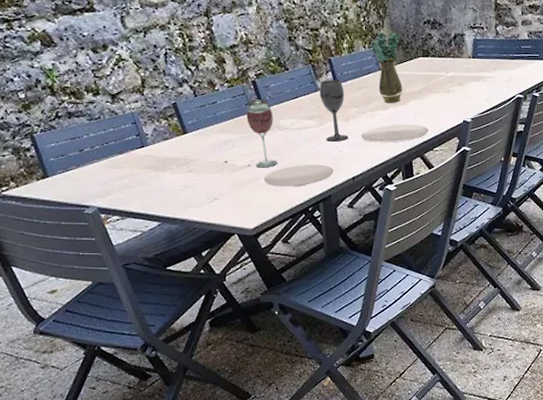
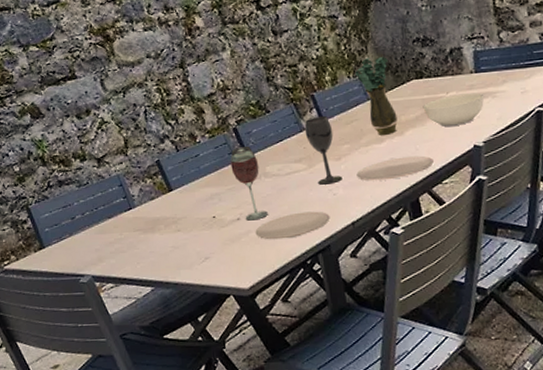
bowl: none [425,75,476,102] -> present [423,93,484,127]

